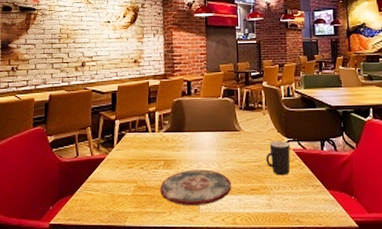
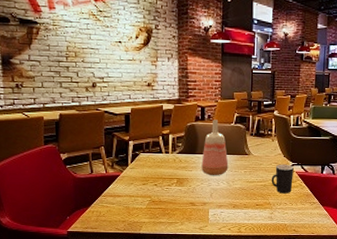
plate: present [160,170,232,207] -> none [173,187,239,218]
vase: none [189,94,218,157] -> present [201,120,229,176]

